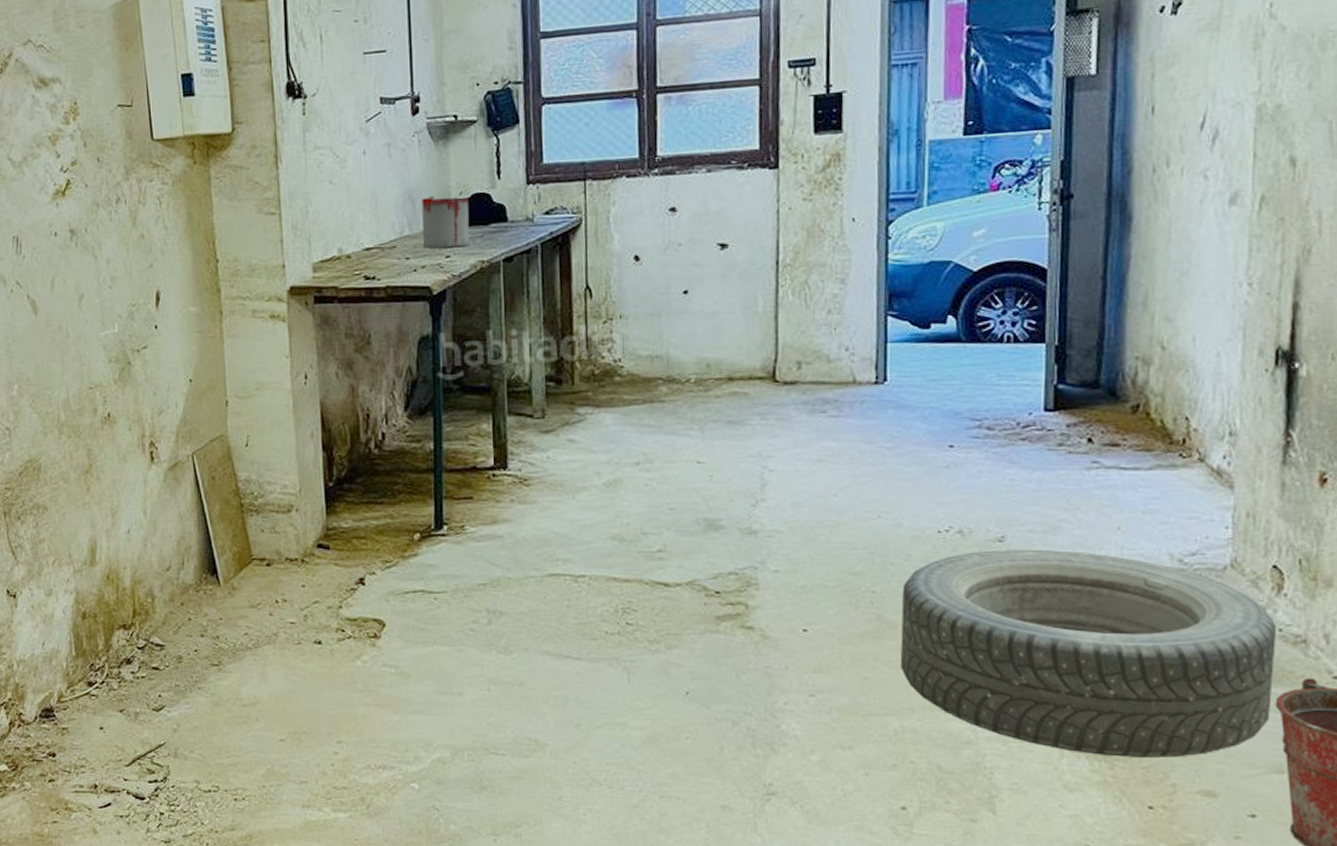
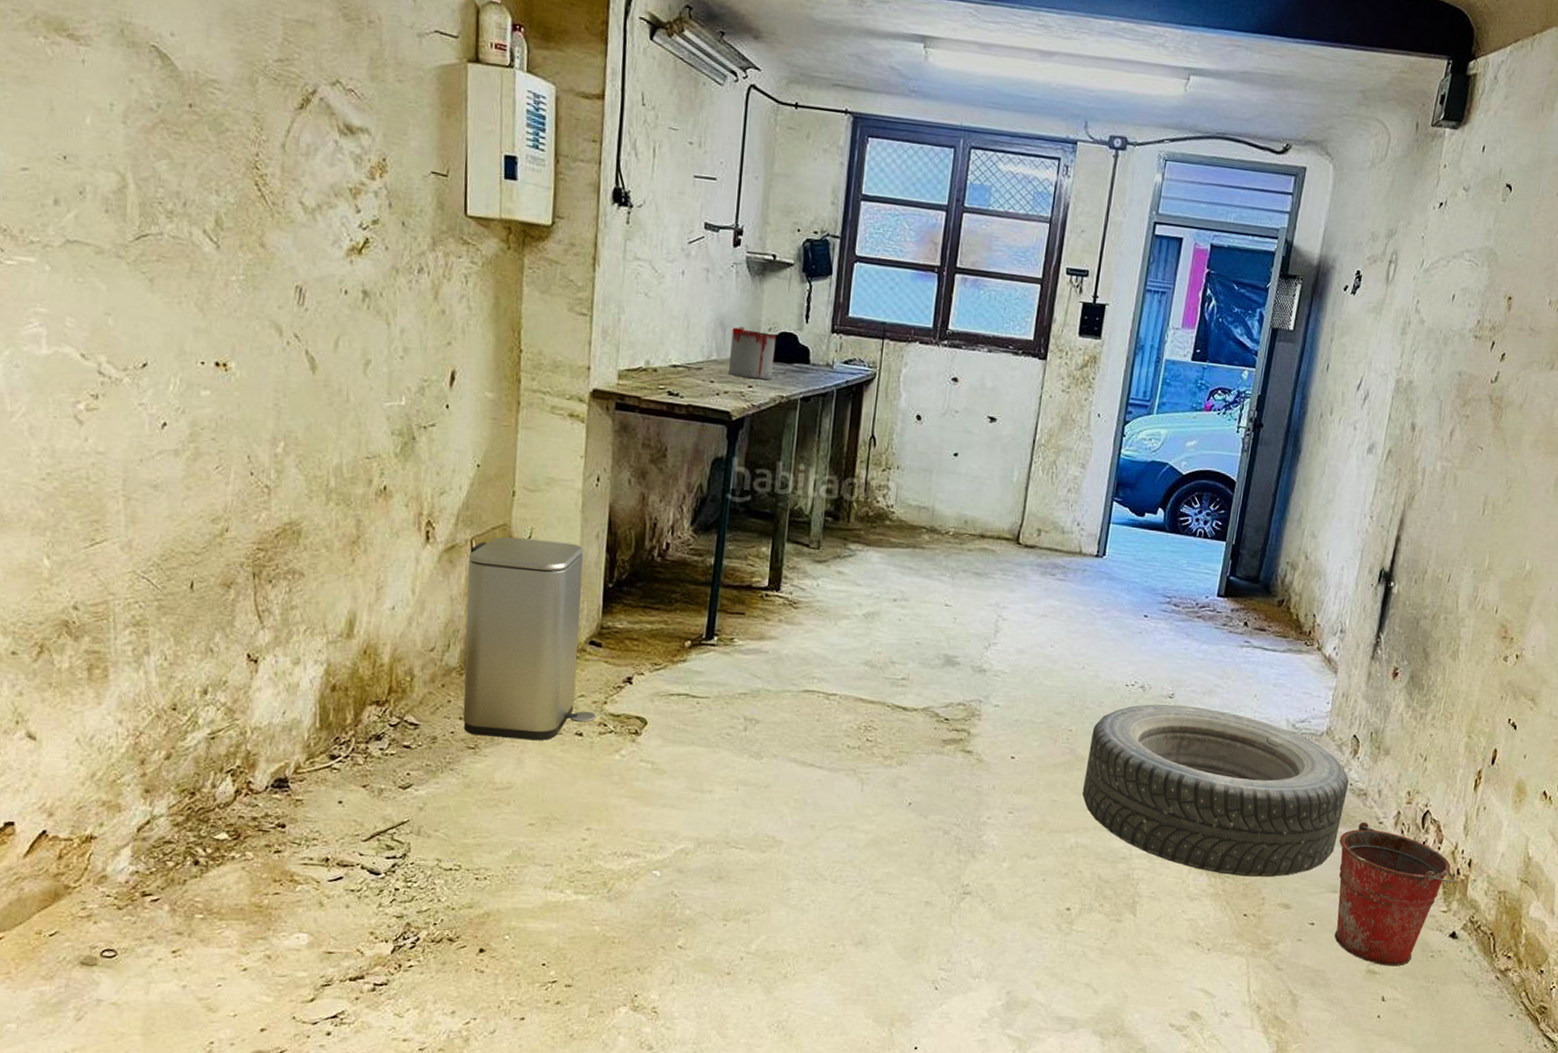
pedal bin: none [191,445,332,652] -> present [462,537,596,740]

